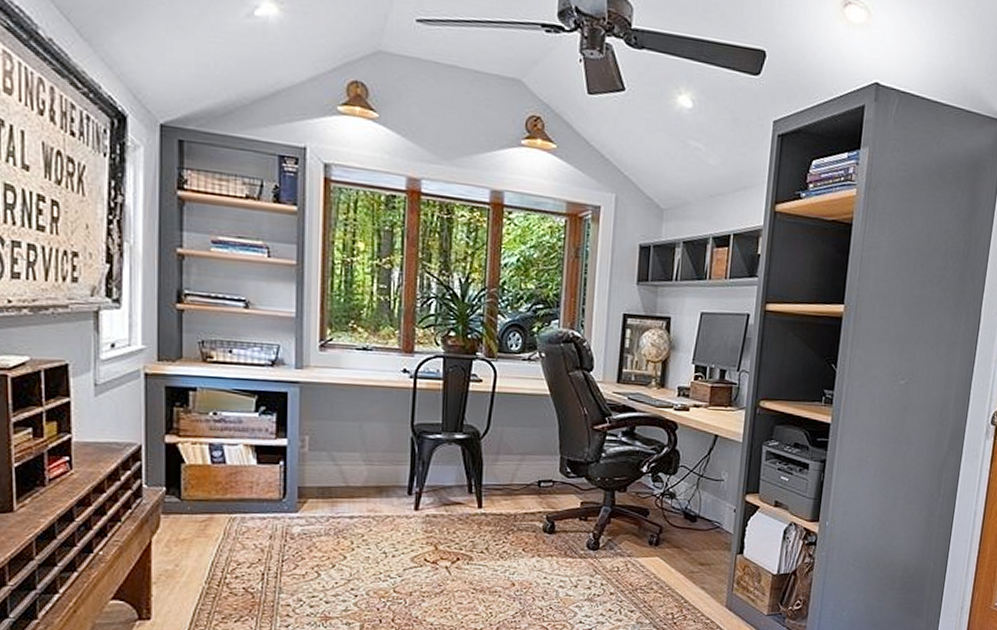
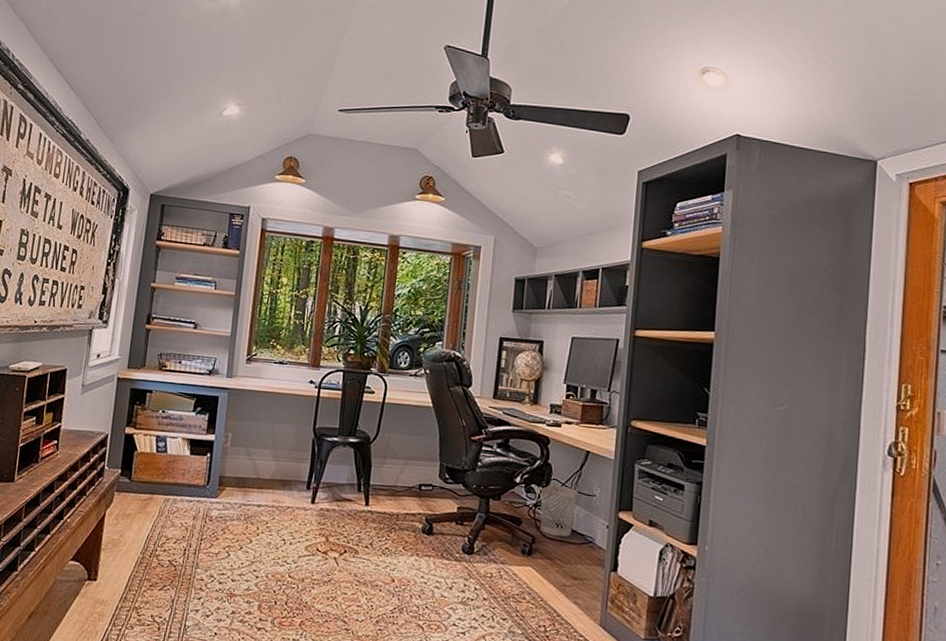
wastebasket: none [667,472,706,525] -> present [540,484,578,537]

